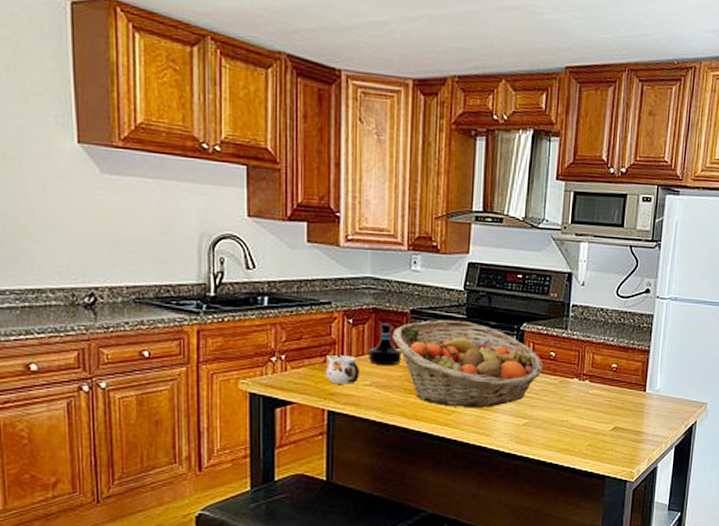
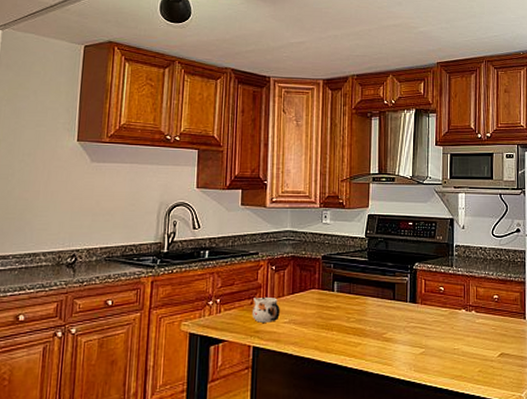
tequila bottle: present [369,323,401,365] -> none [288,268,315,304]
fruit basket: present [392,319,543,408] -> none [307,263,434,340]

